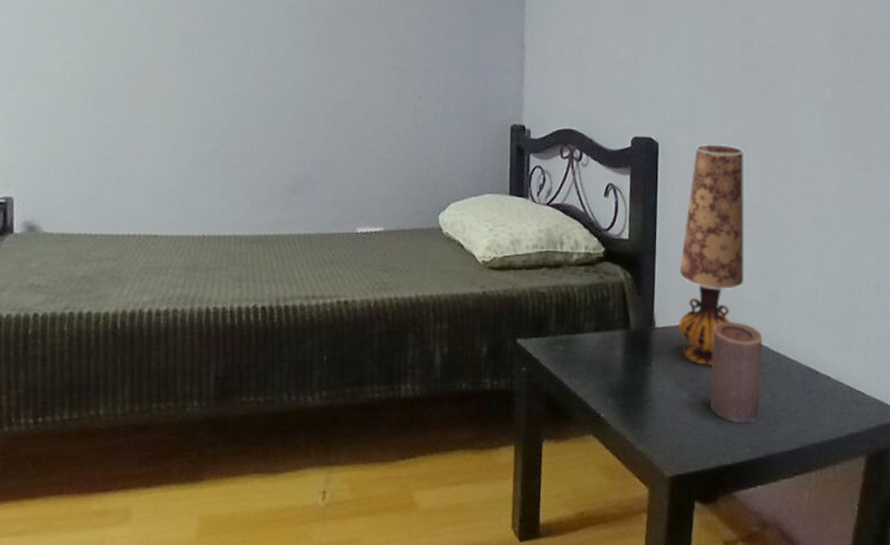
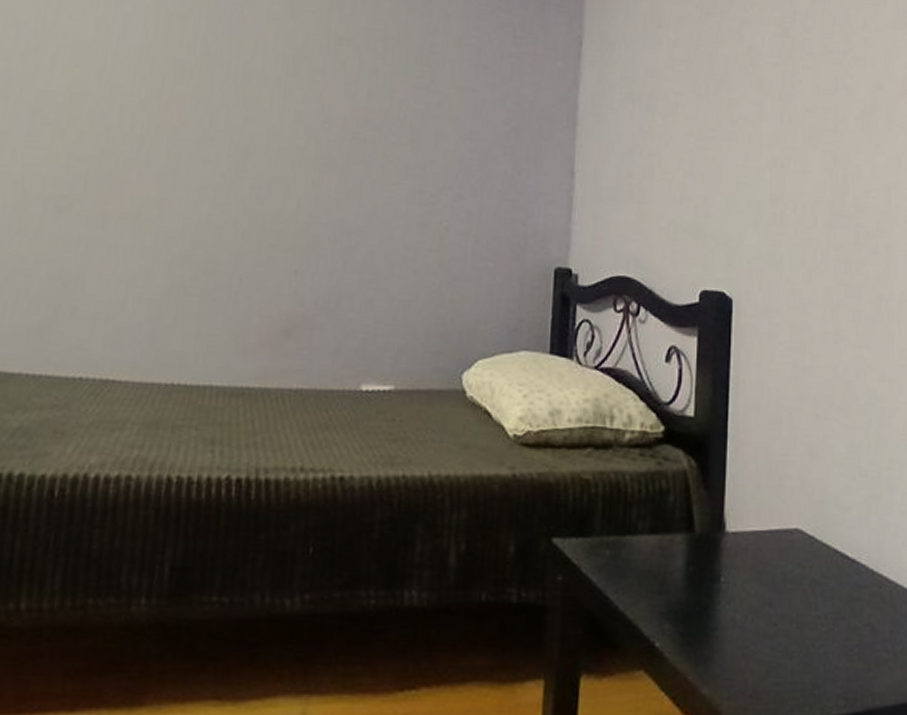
table lamp: present [679,144,745,366] -> none [755,304,837,586]
candle: present [710,322,763,424] -> none [793,529,860,666]

